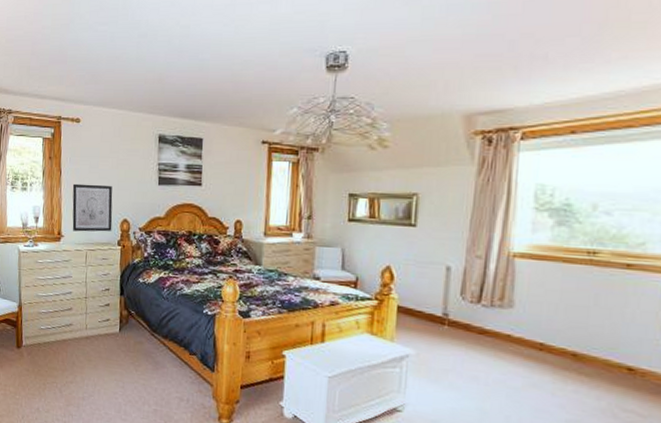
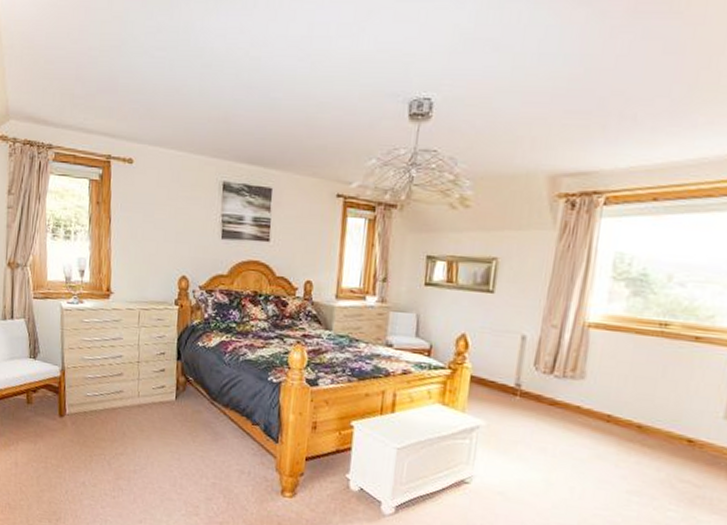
wall art: present [72,183,113,232] -> none [123,233,170,290]

